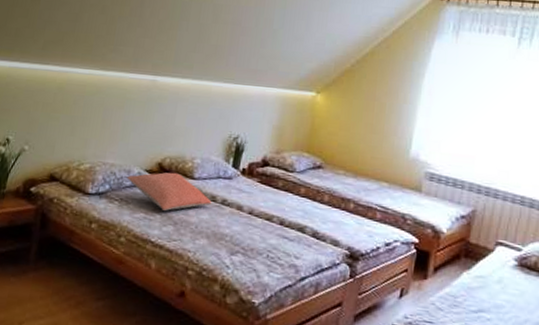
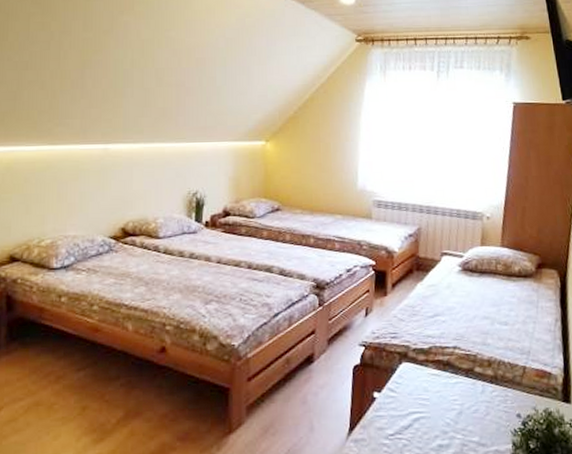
pillow: present [126,172,212,211] -> none [91,235,180,273]

